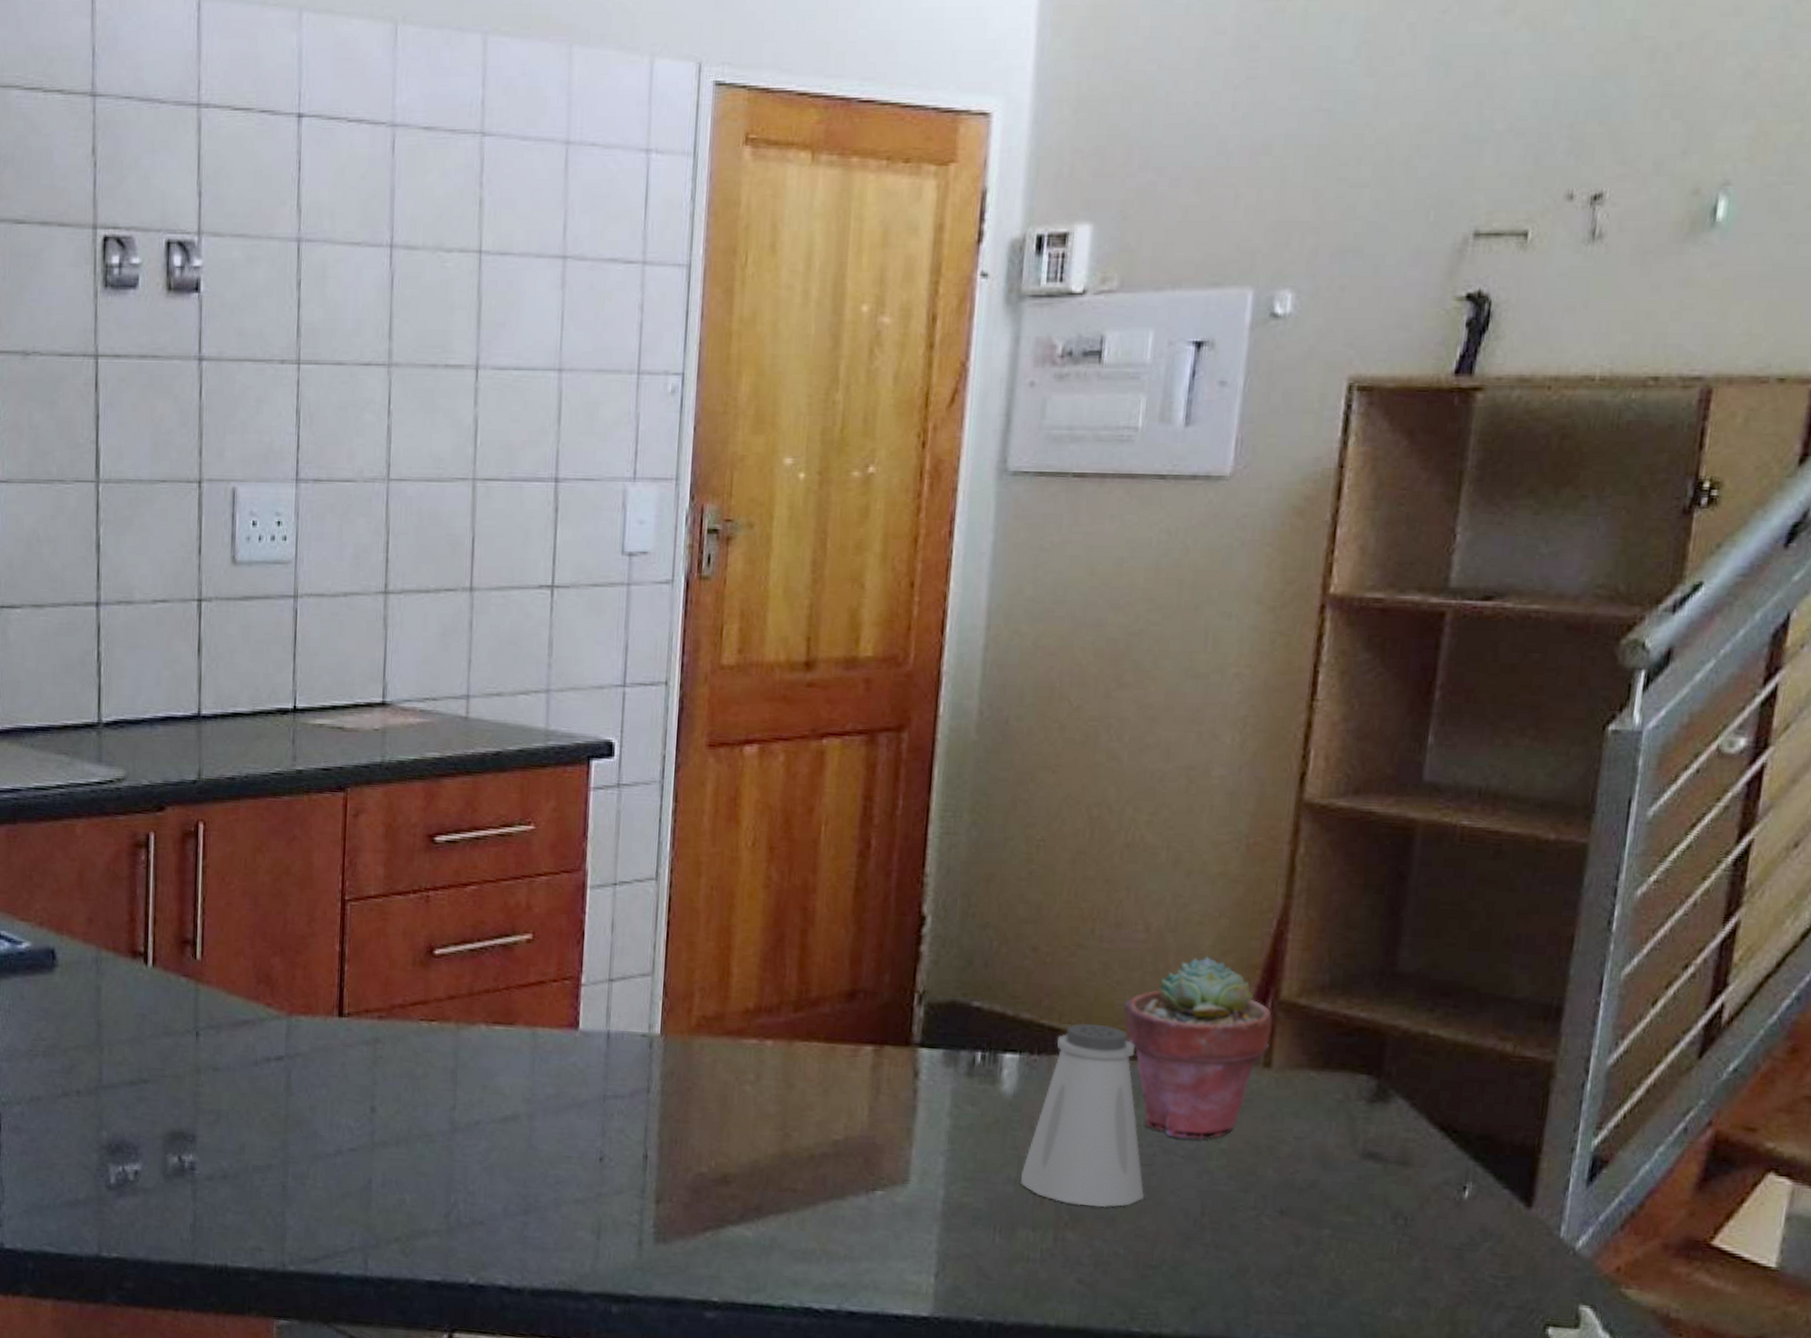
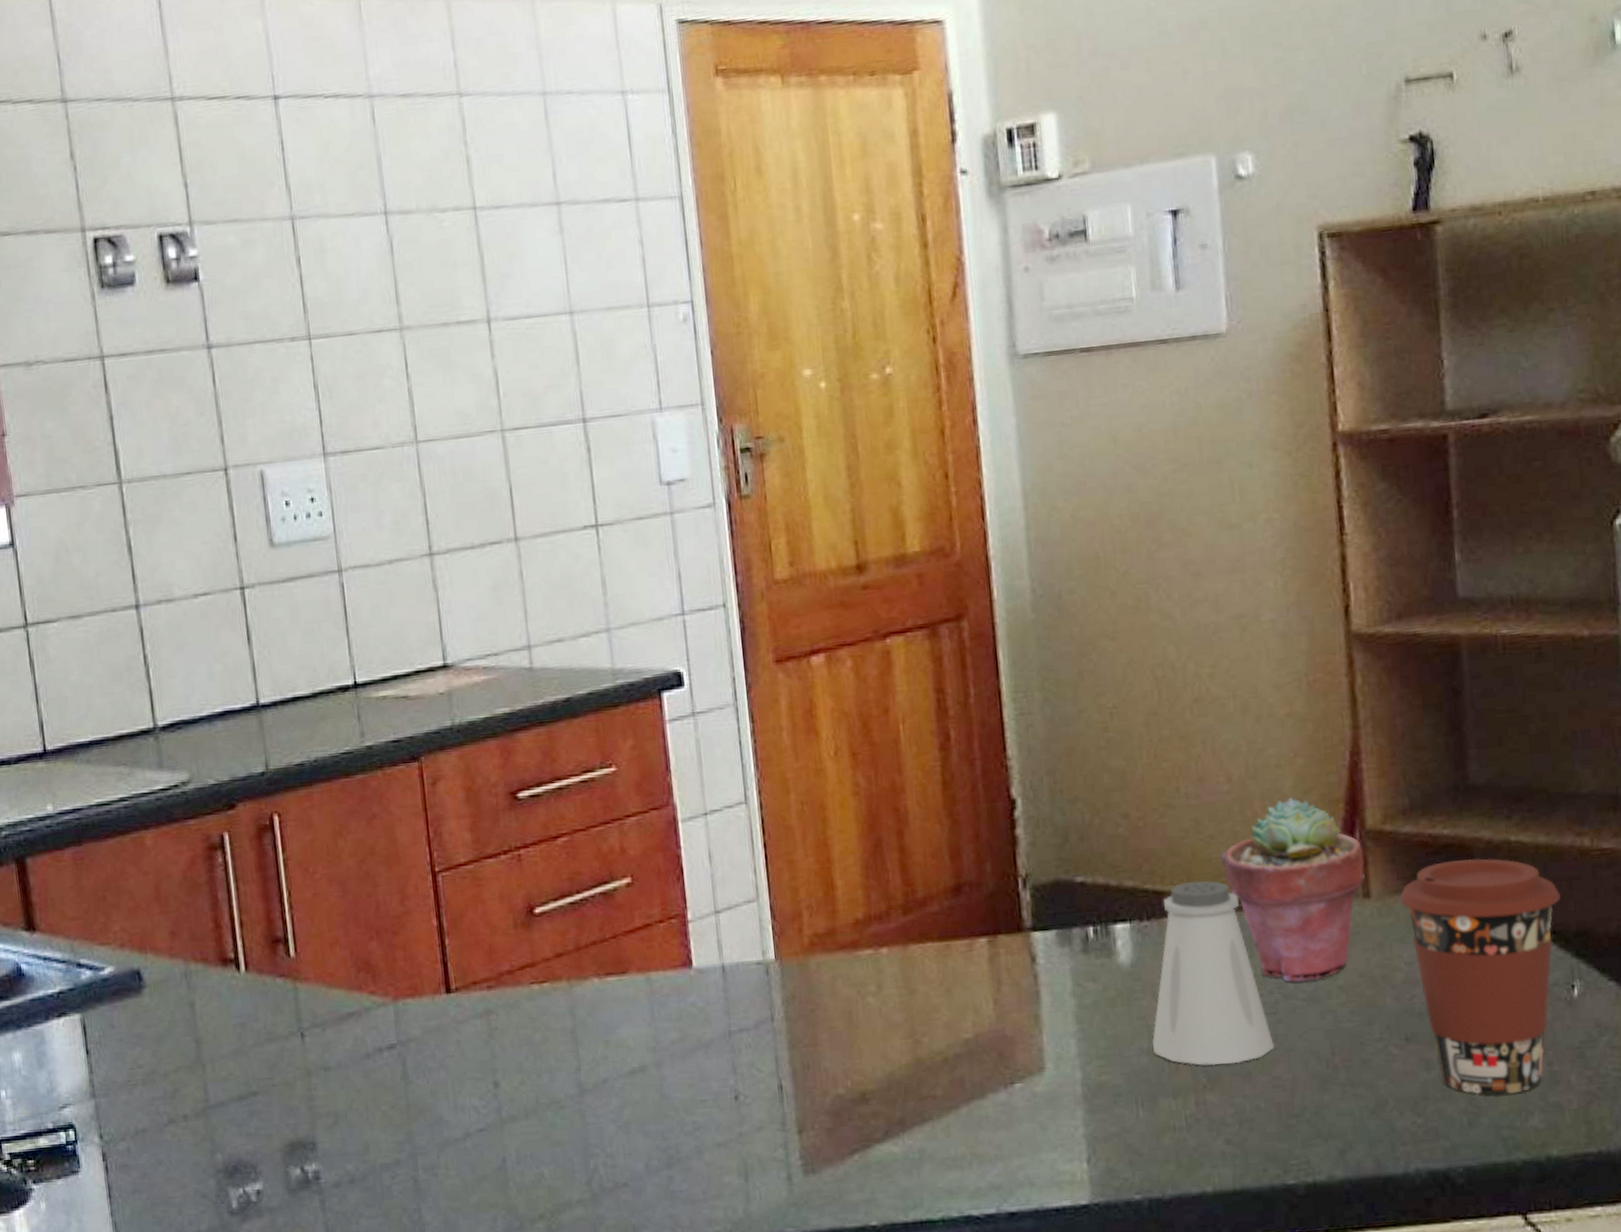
coffee cup: none [1299,1044,1470,1283] -> present [1398,858,1560,1095]

